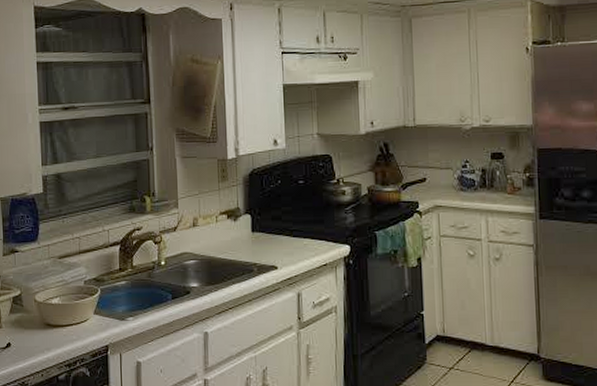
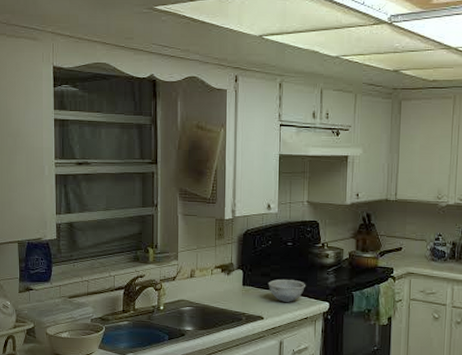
bowl: none [280,221,322,248] -> present [268,279,305,302]

